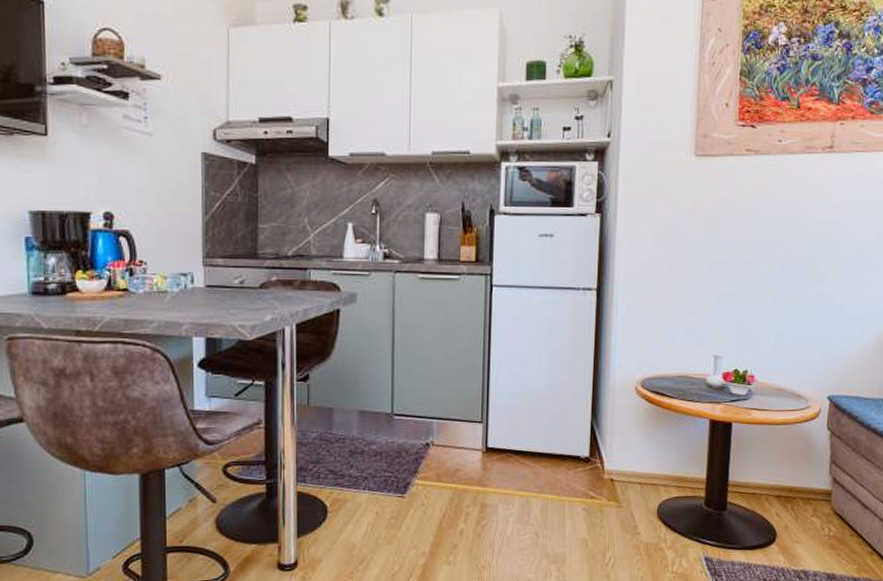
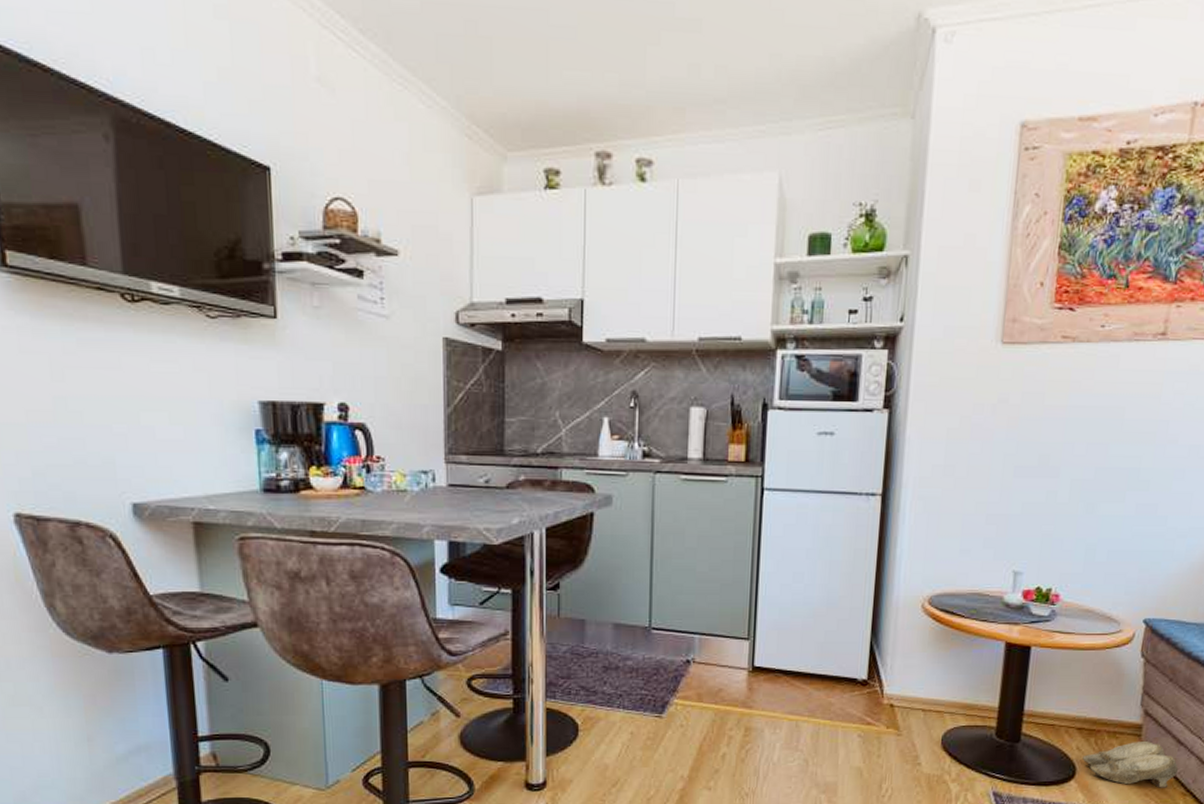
slippers: none [781,506,865,549] -> present [1082,742,1179,788]

